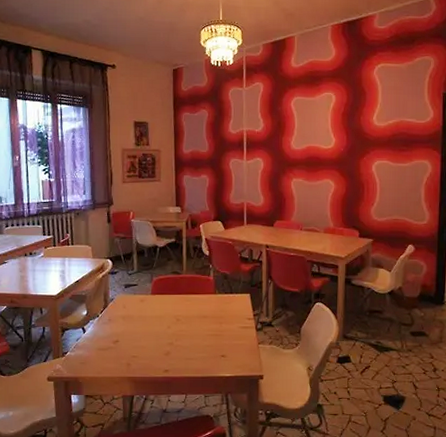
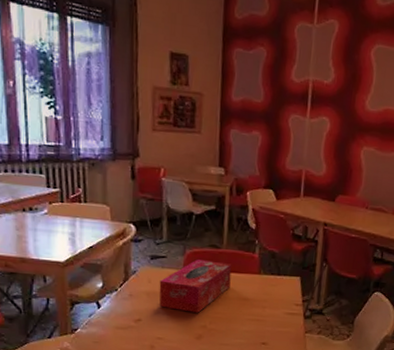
tissue box: none [132,285,191,332] -> present [159,259,232,313]

